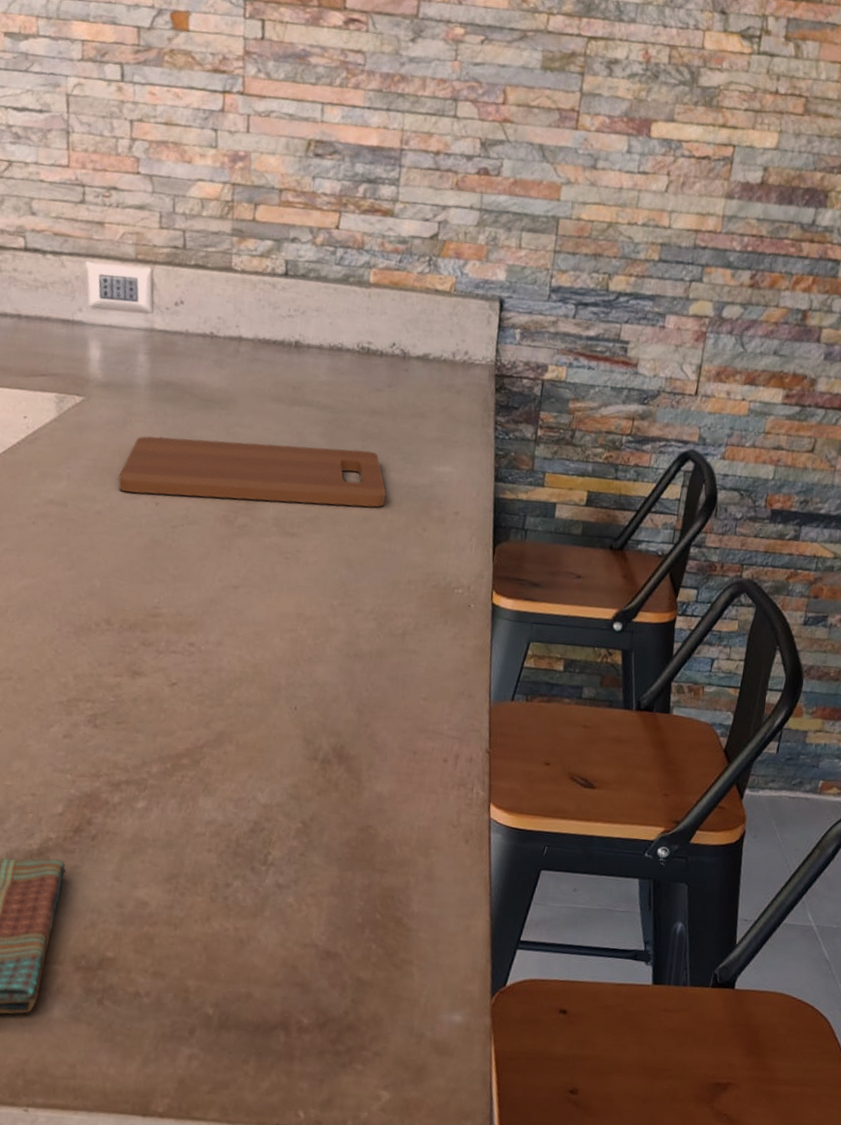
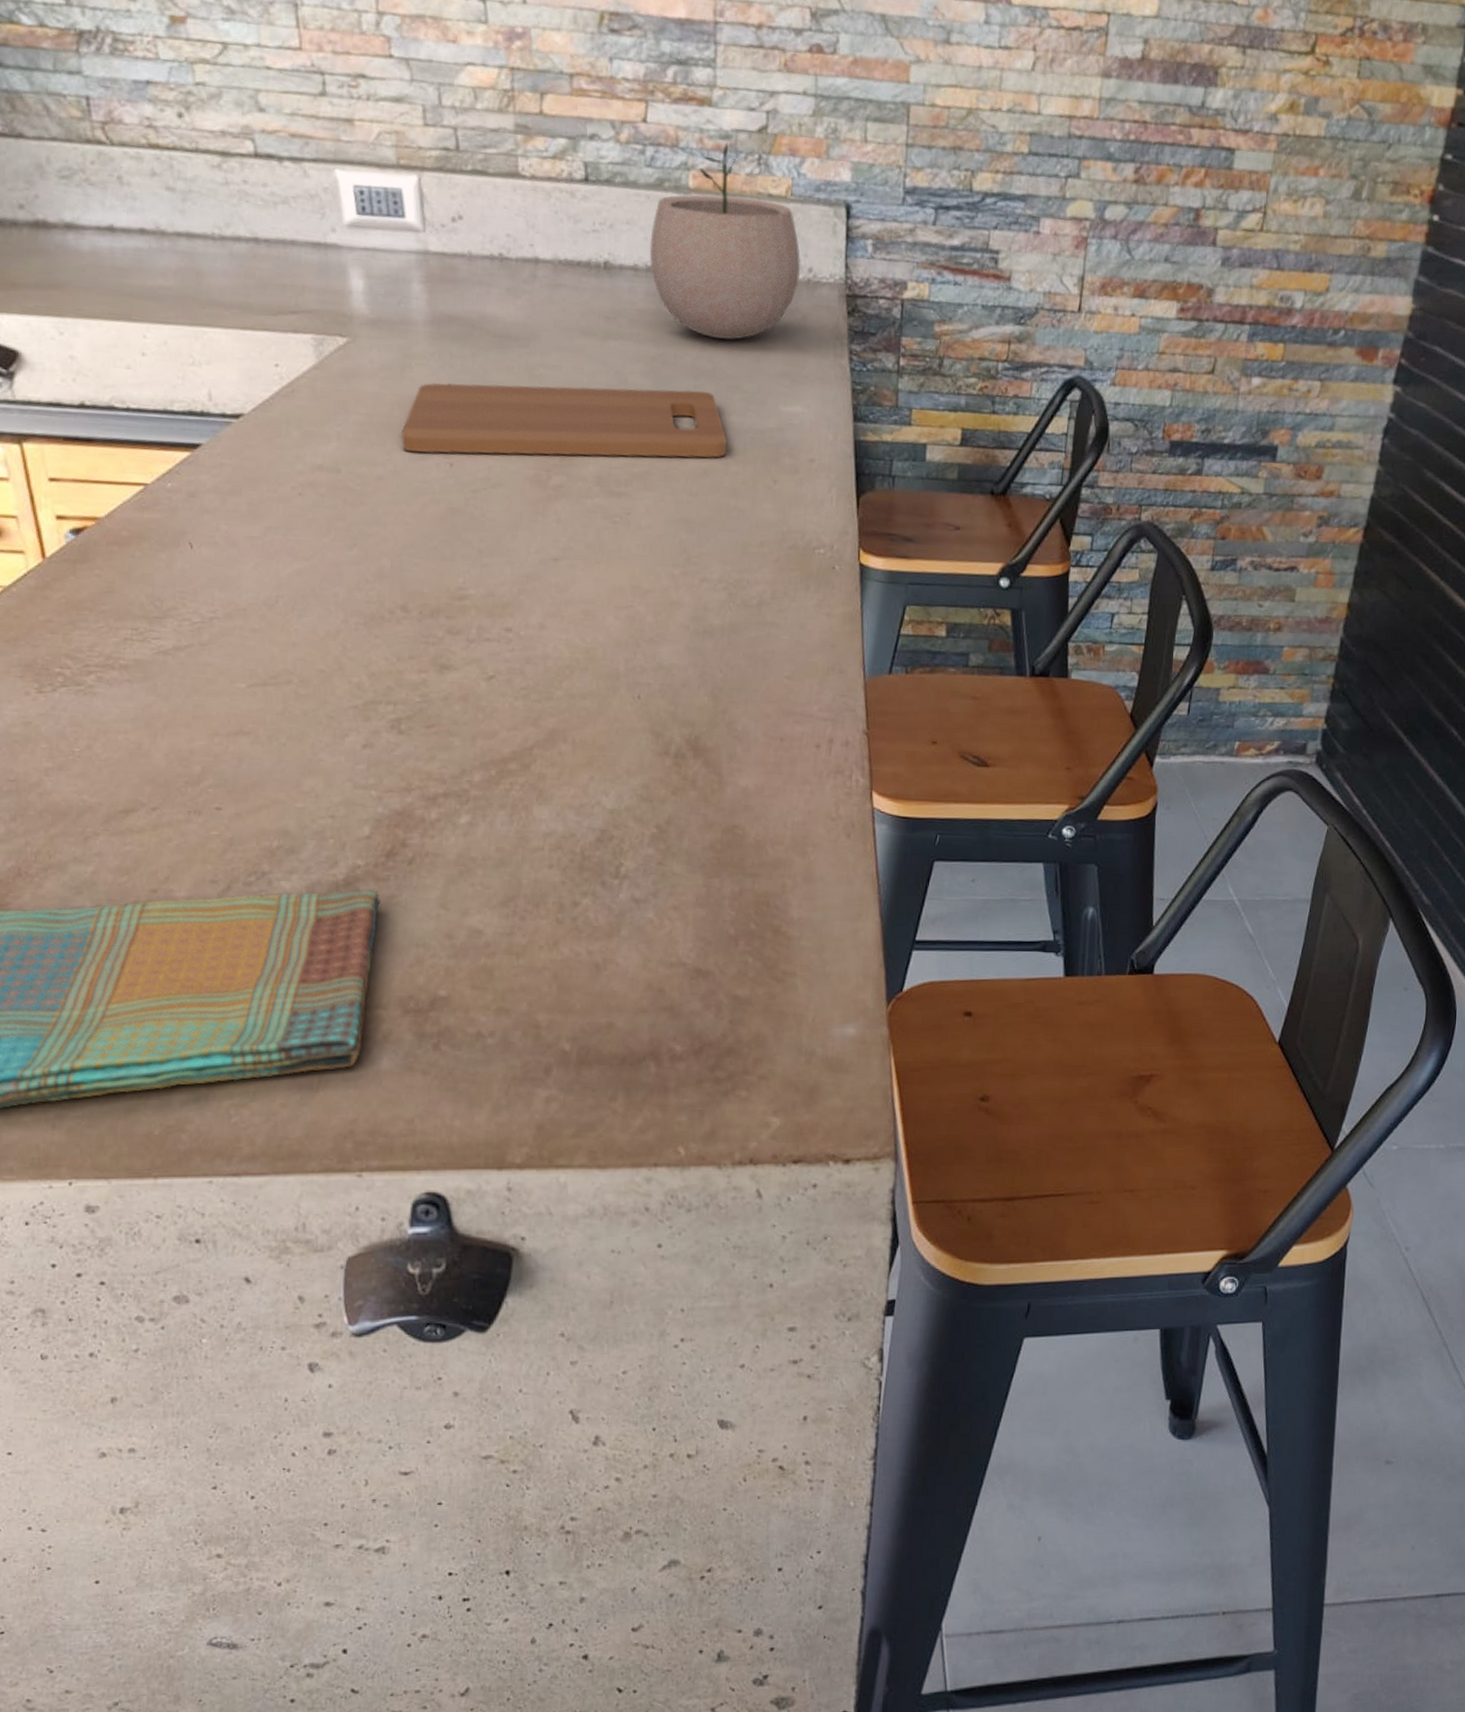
plant pot: none [333,246,459,409] -> present [649,142,801,340]

